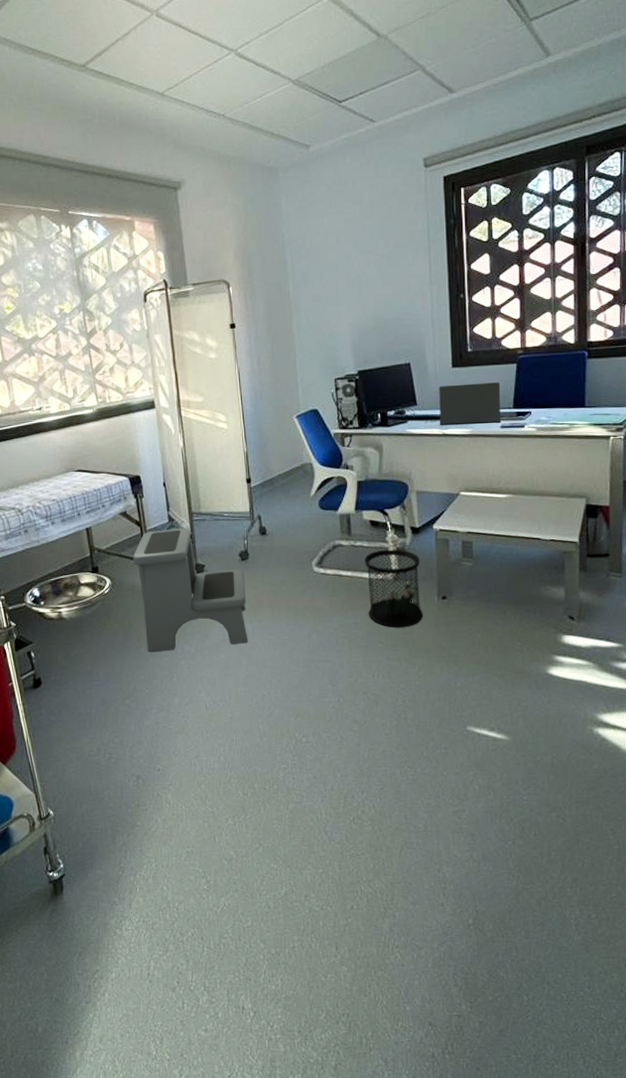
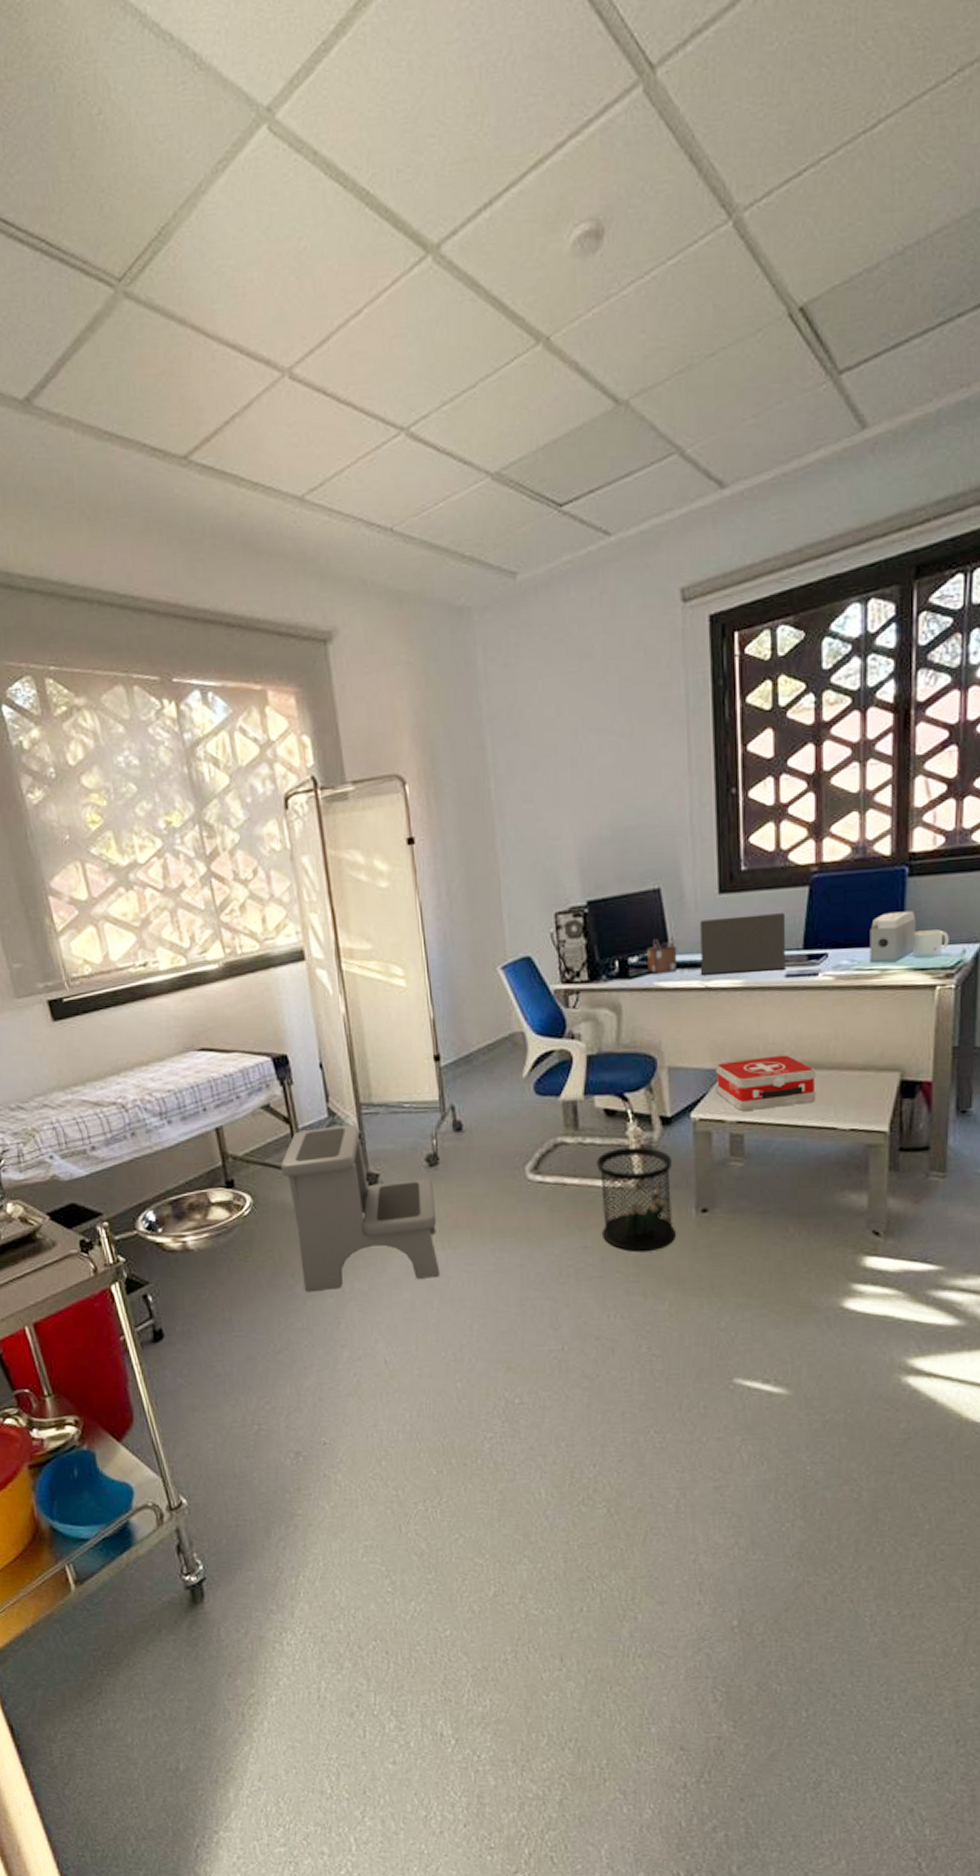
desk organizer: none [401,398,423,424] -> present [647,938,678,975]
first aid kit: none [451,484,525,524] -> present [715,1055,816,1111]
battery: none [561,383,595,420] -> present [870,911,916,964]
mug: none [591,396,618,417] -> present [912,929,949,959]

